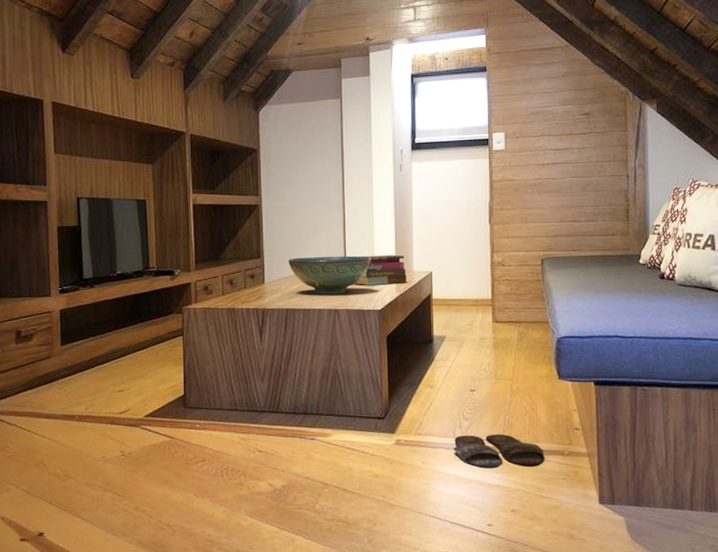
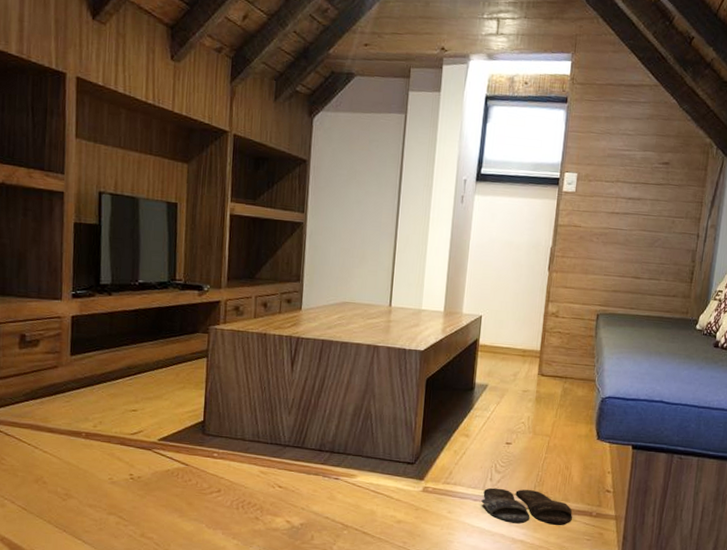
decorative bowl: present [289,255,372,294] -> none [330,285,420,329]
books: present [355,255,407,286] -> none [398,291,455,325]

